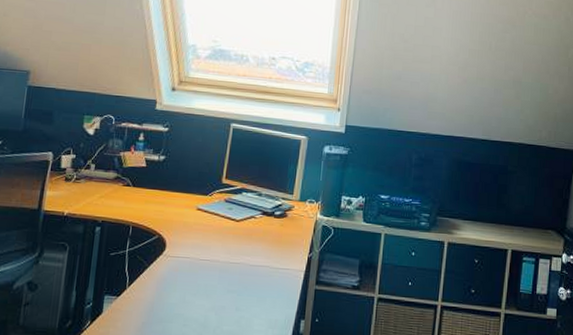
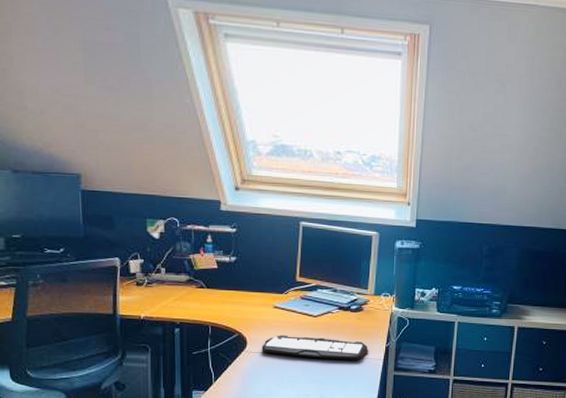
keyboard: none [180,239,289,270] -> present [261,335,368,360]

